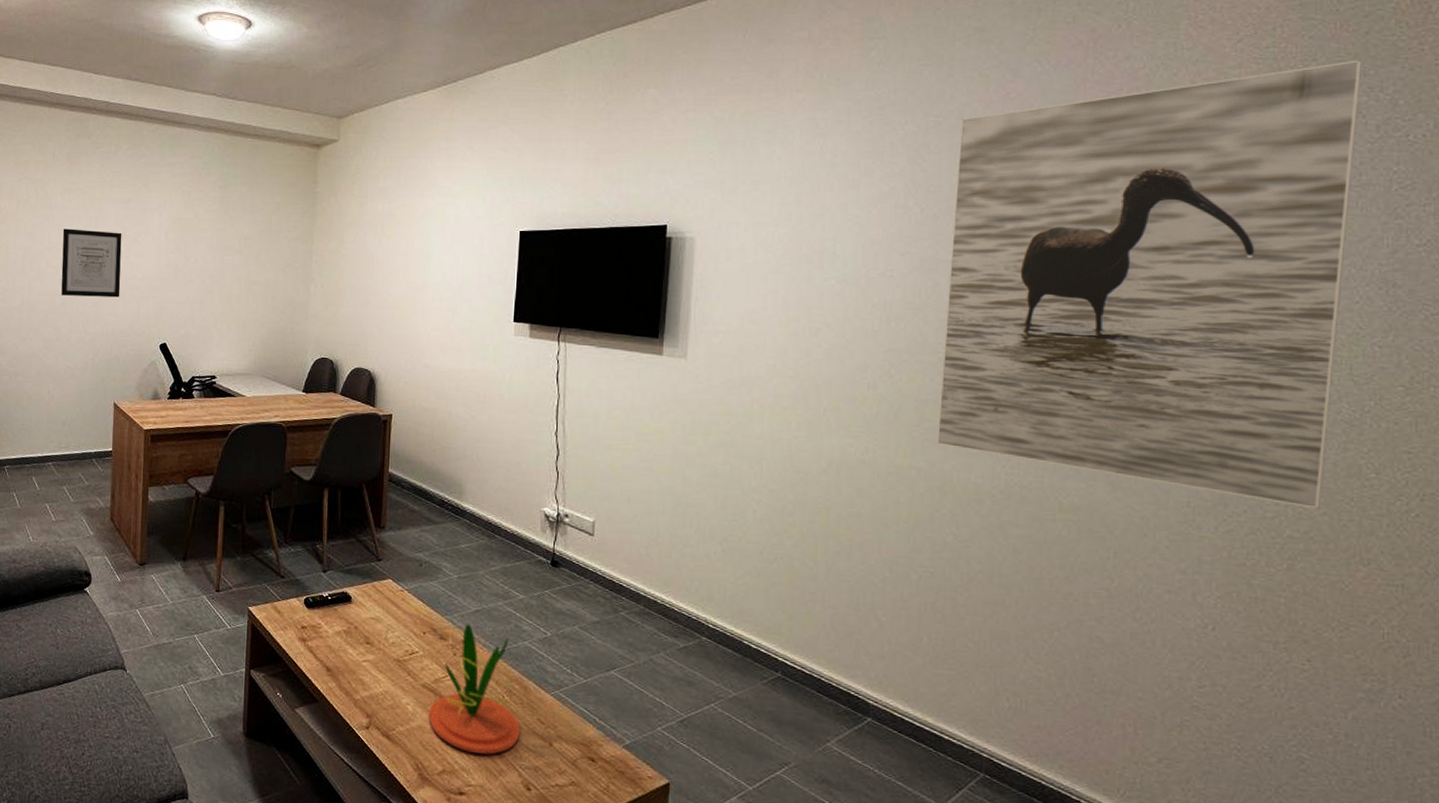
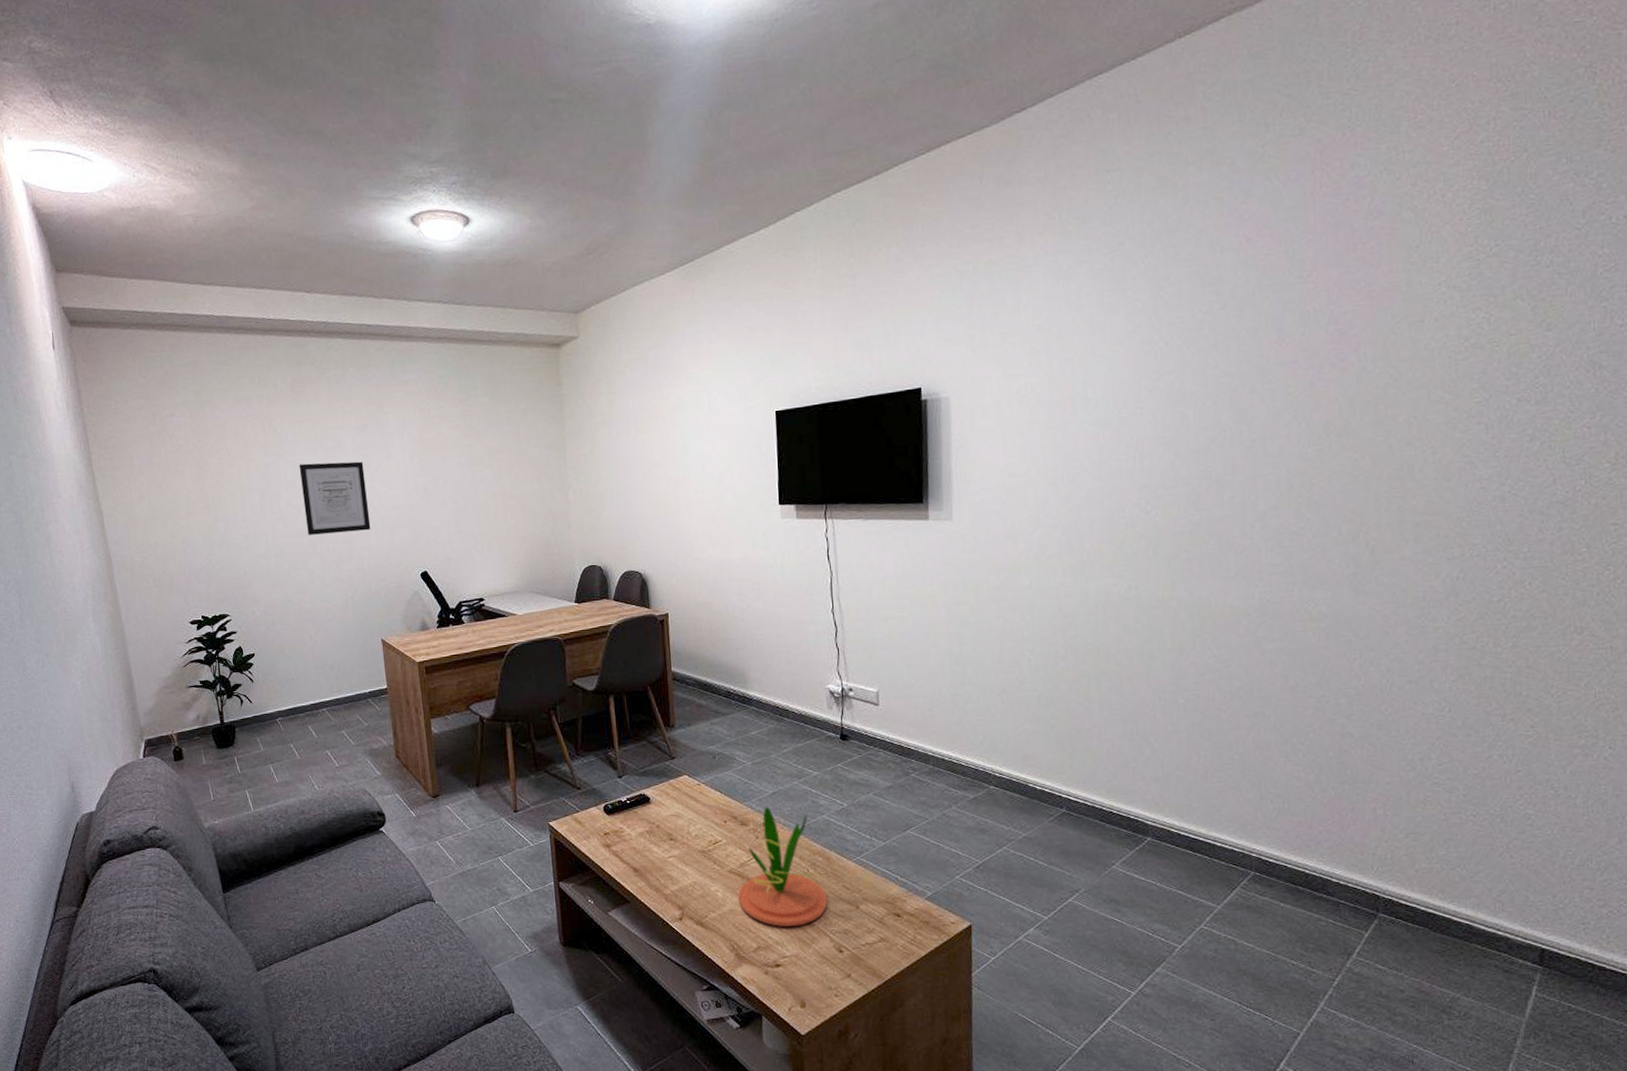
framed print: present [936,60,1363,509] -> none [1193,146,1569,588]

